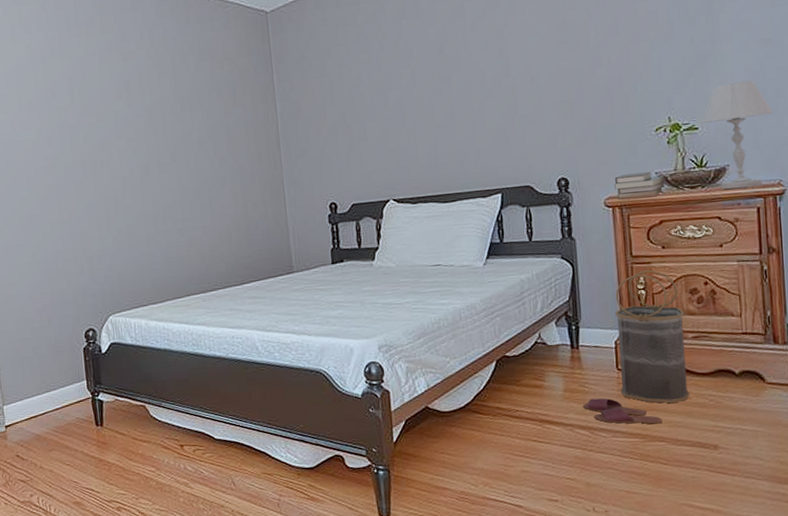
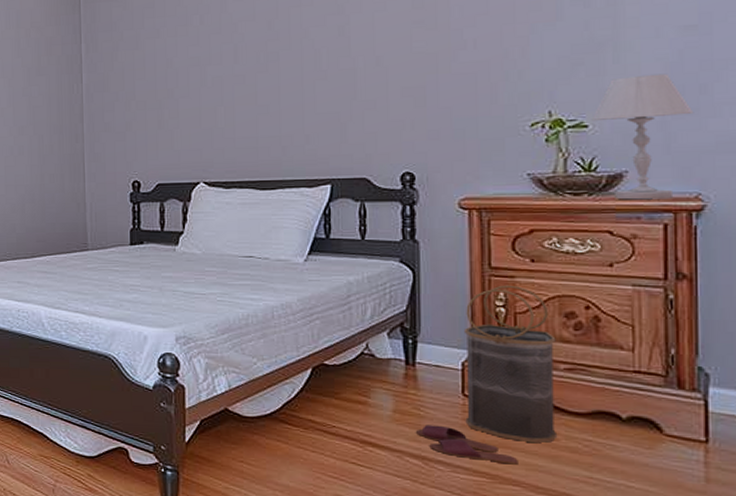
books: present [614,172,666,200] -> none [473,172,541,202]

